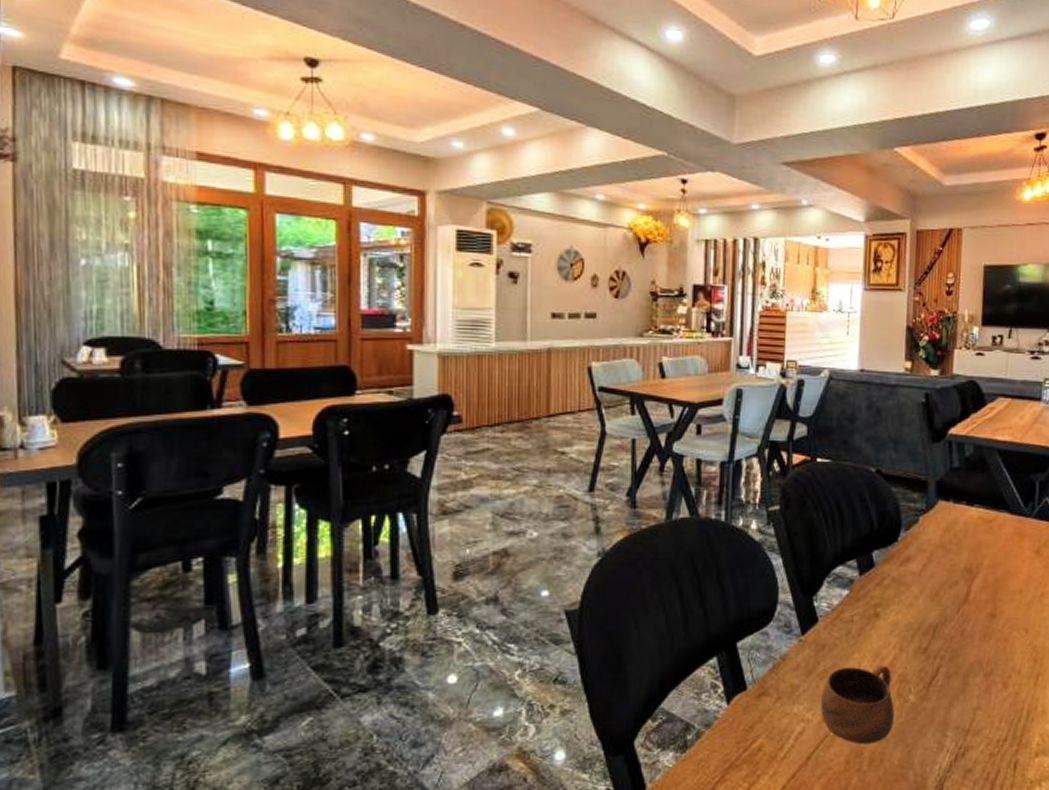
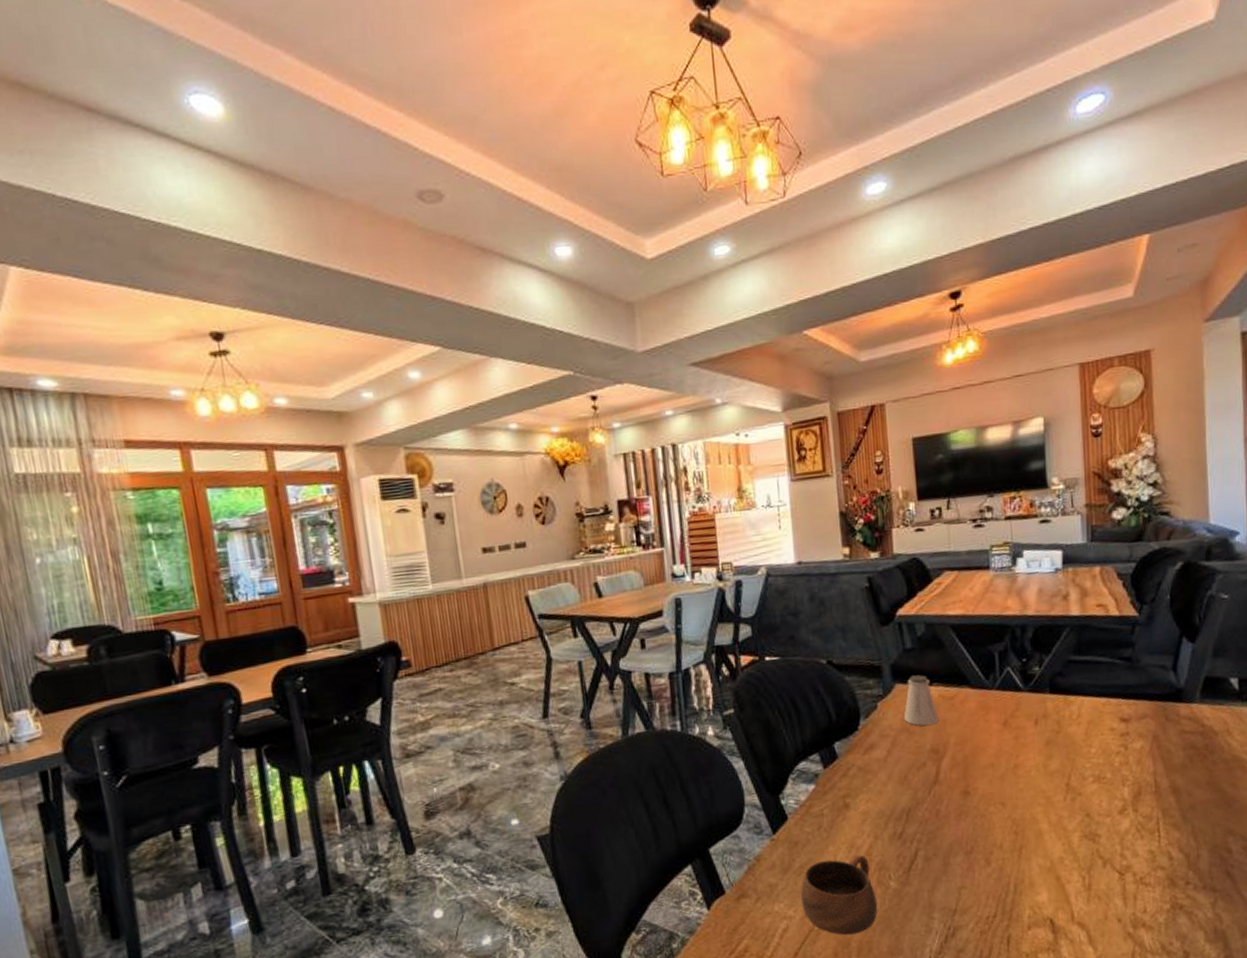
saltshaker: none [942,494,976,545] -> present [903,674,939,726]

